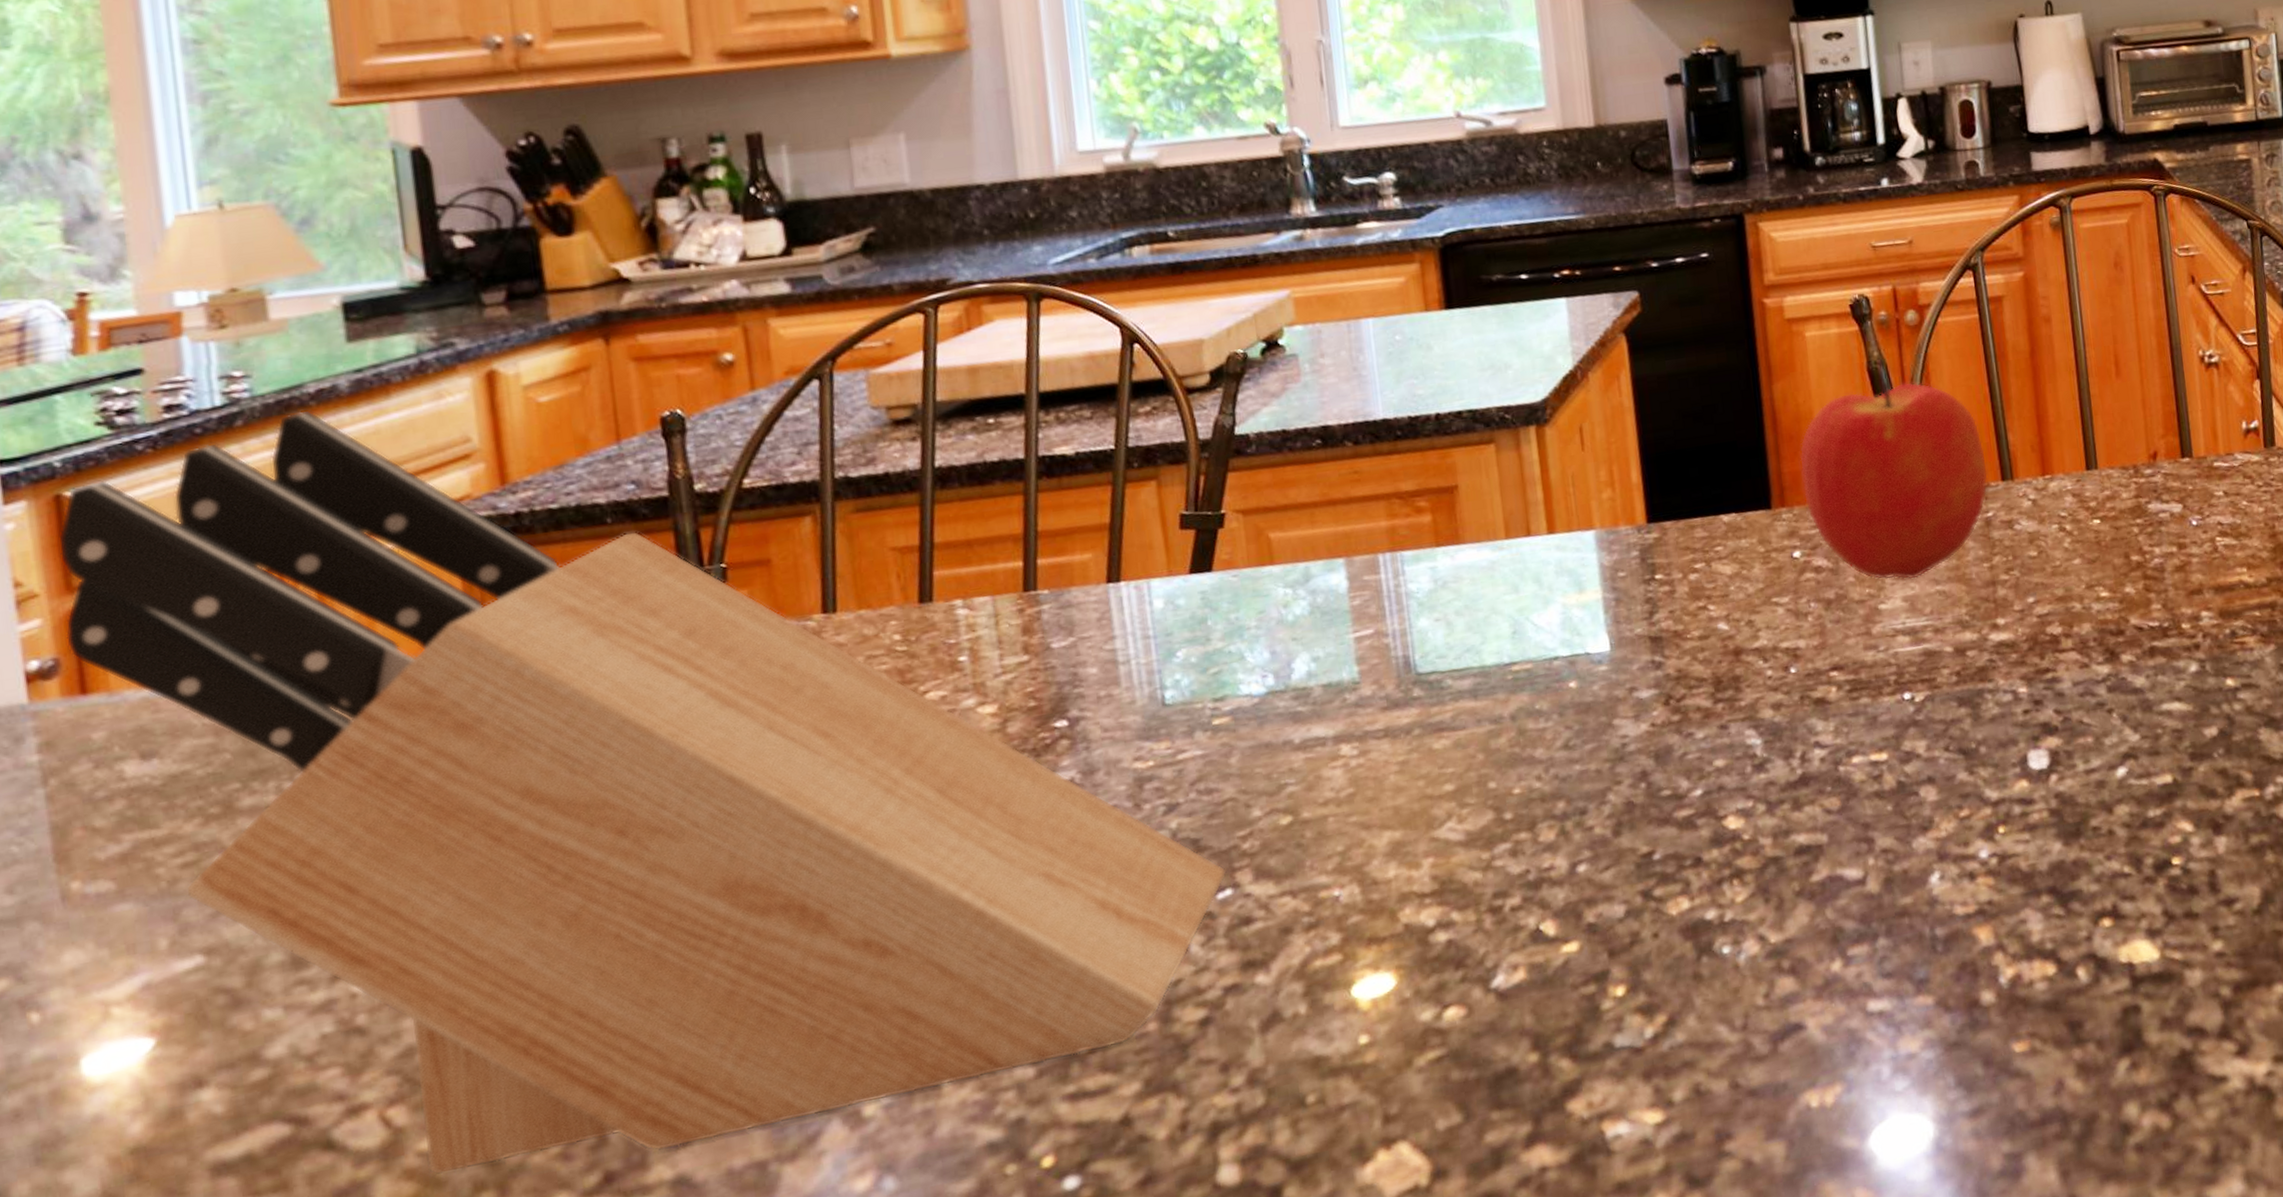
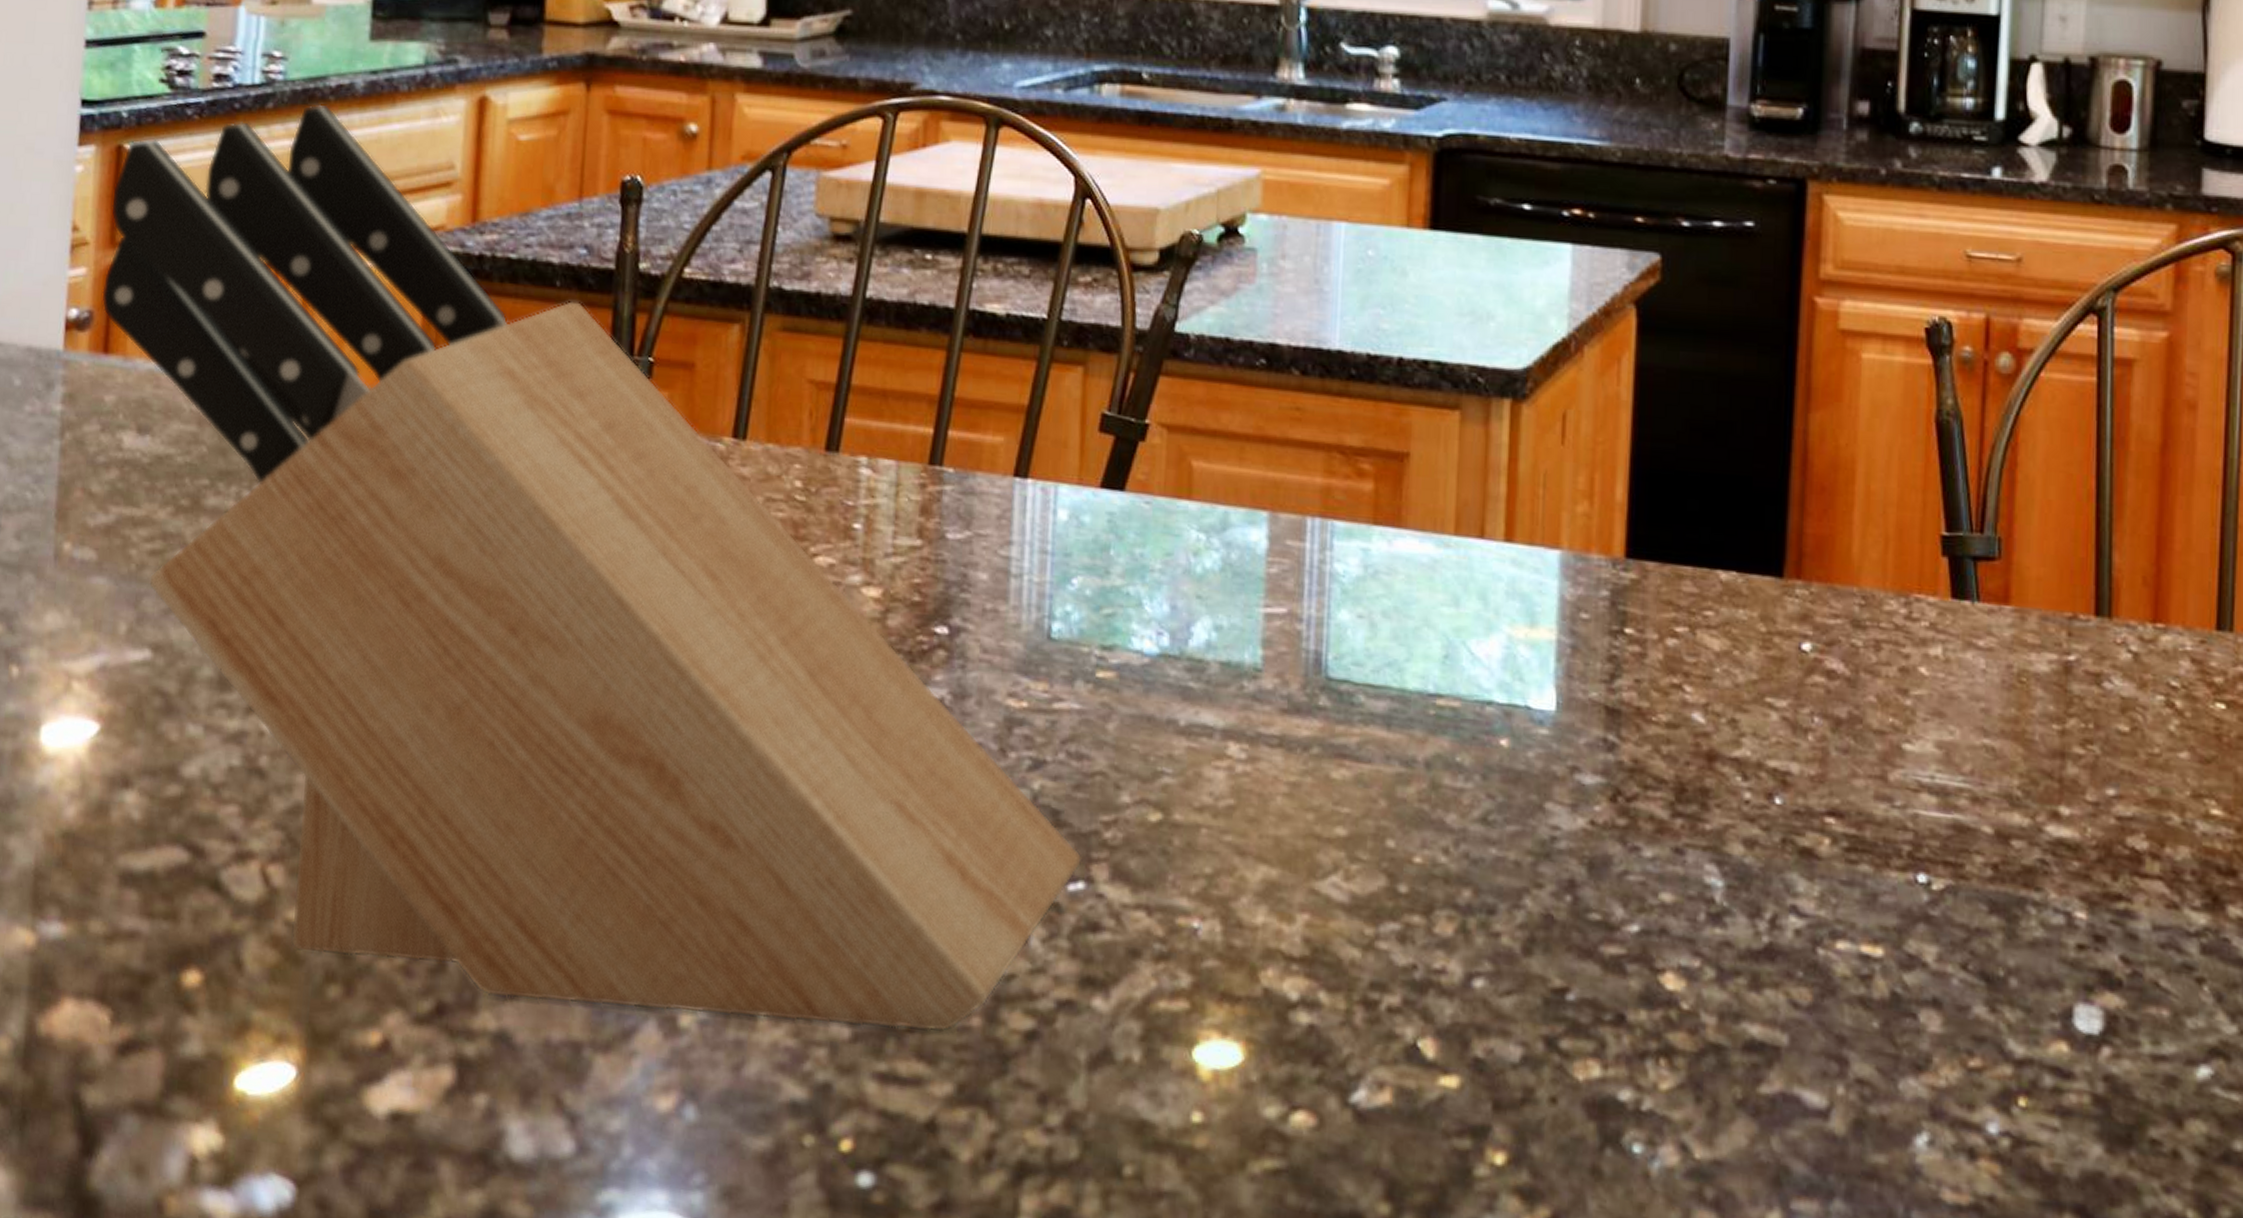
apple: present [1799,381,1989,580] -> none [1826,441,2079,721]

